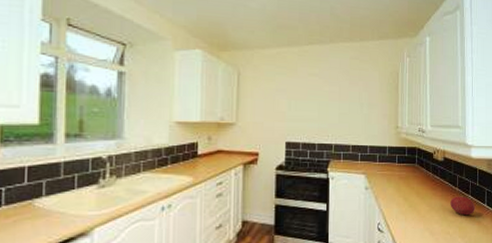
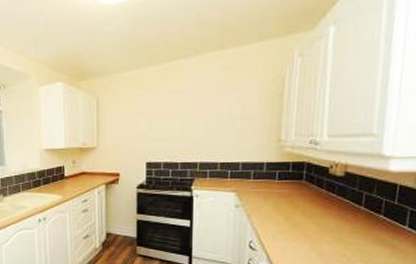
fruit: present [450,195,475,216] -> none [350,214,389,238]

